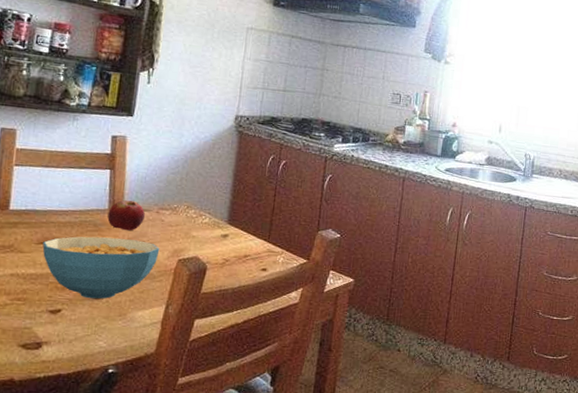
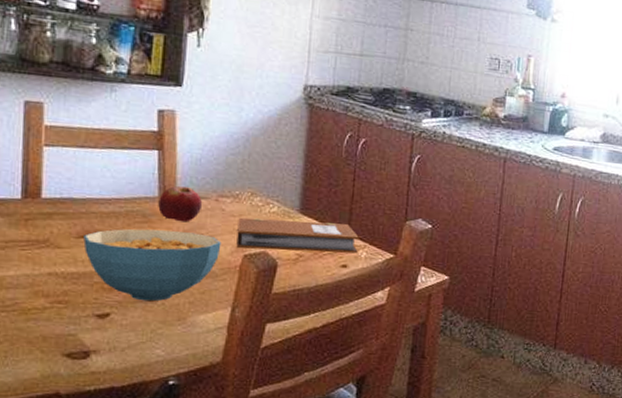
notebook: none [172,227,278,259] -> present [236,217,359,254]

